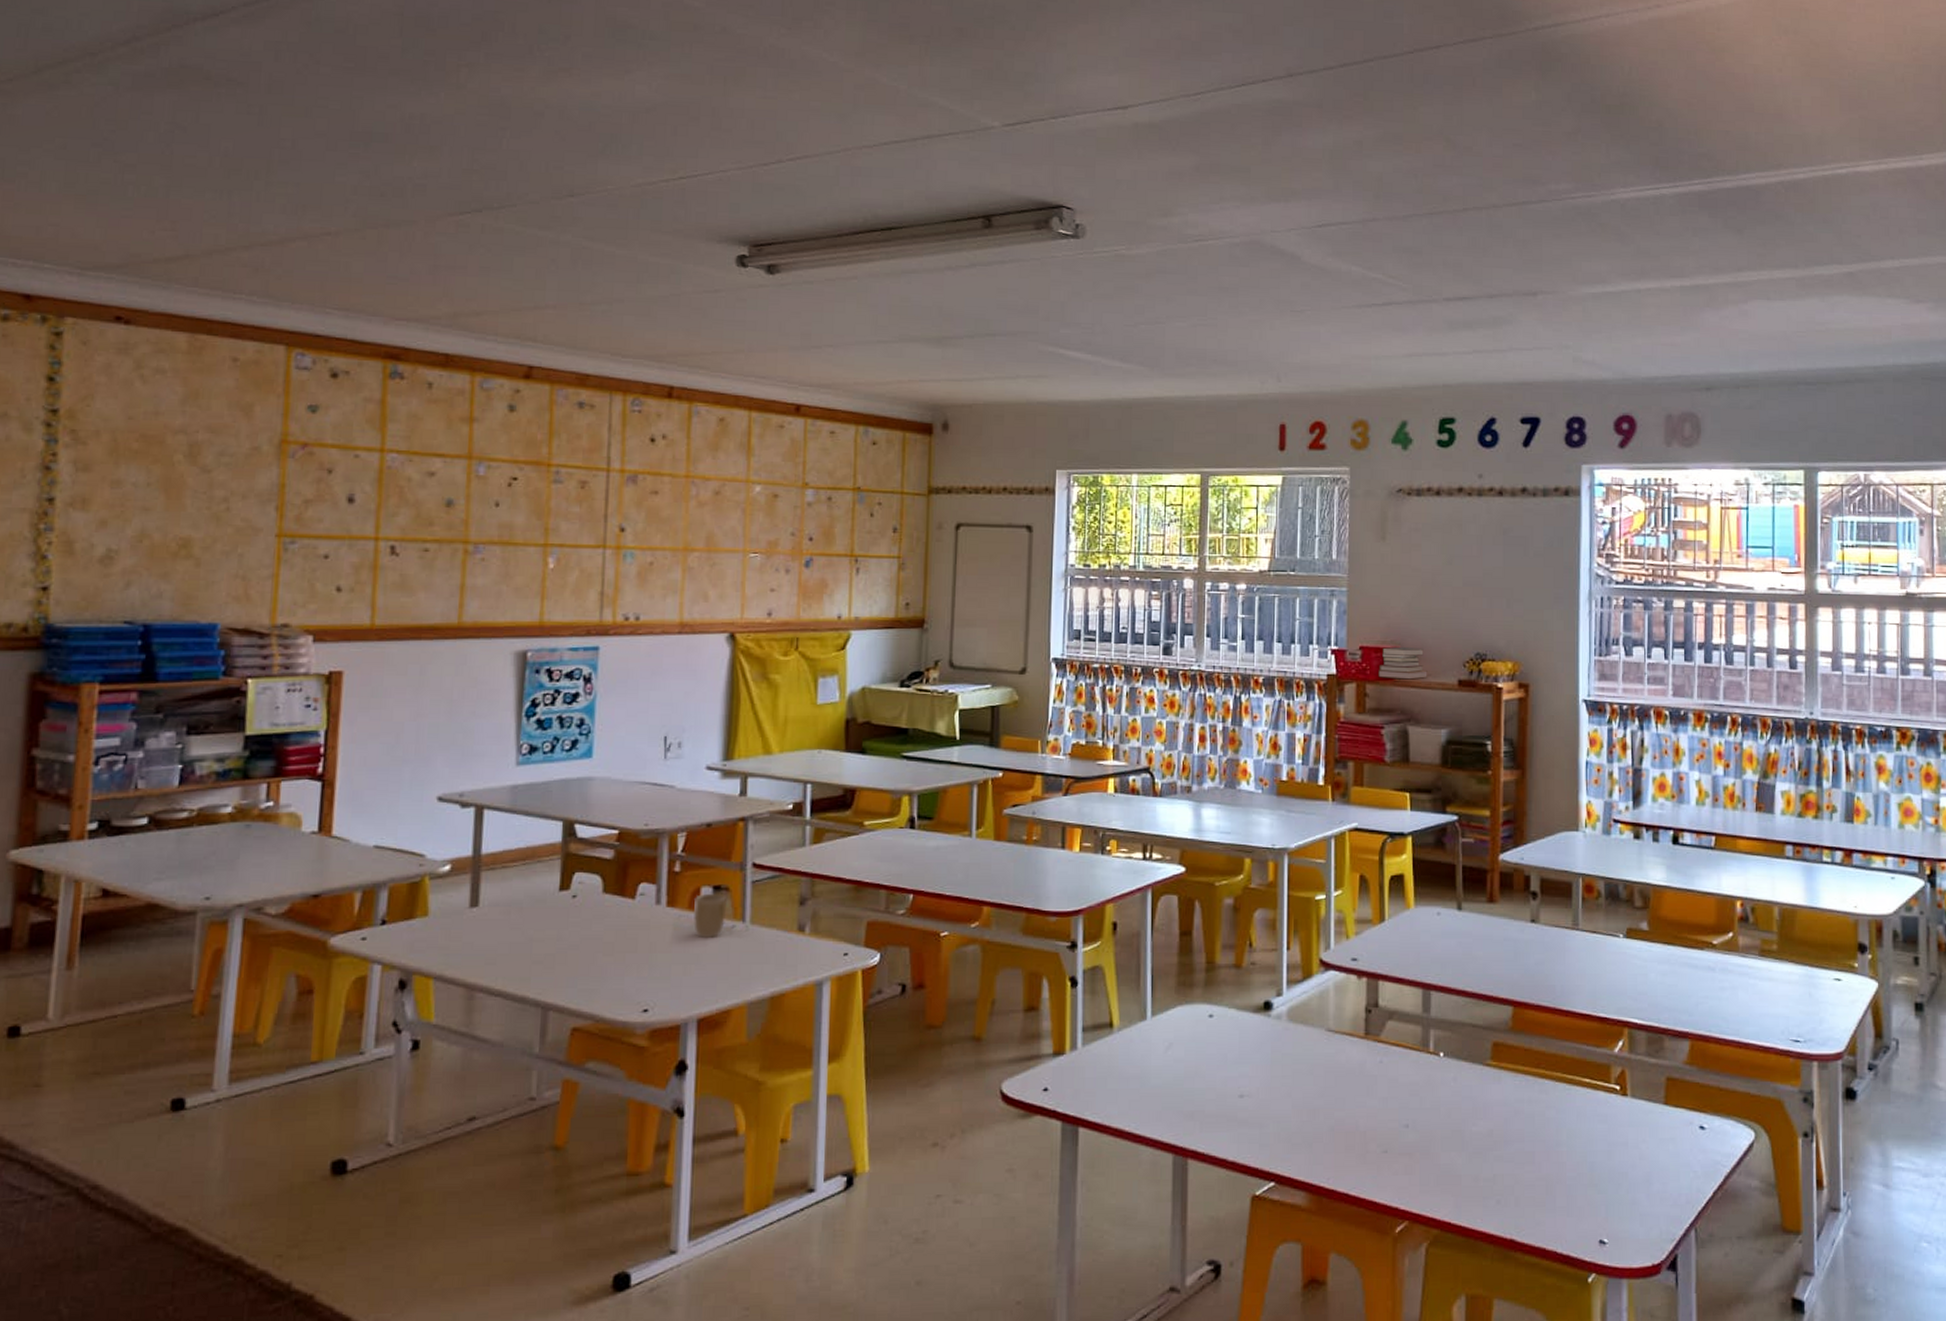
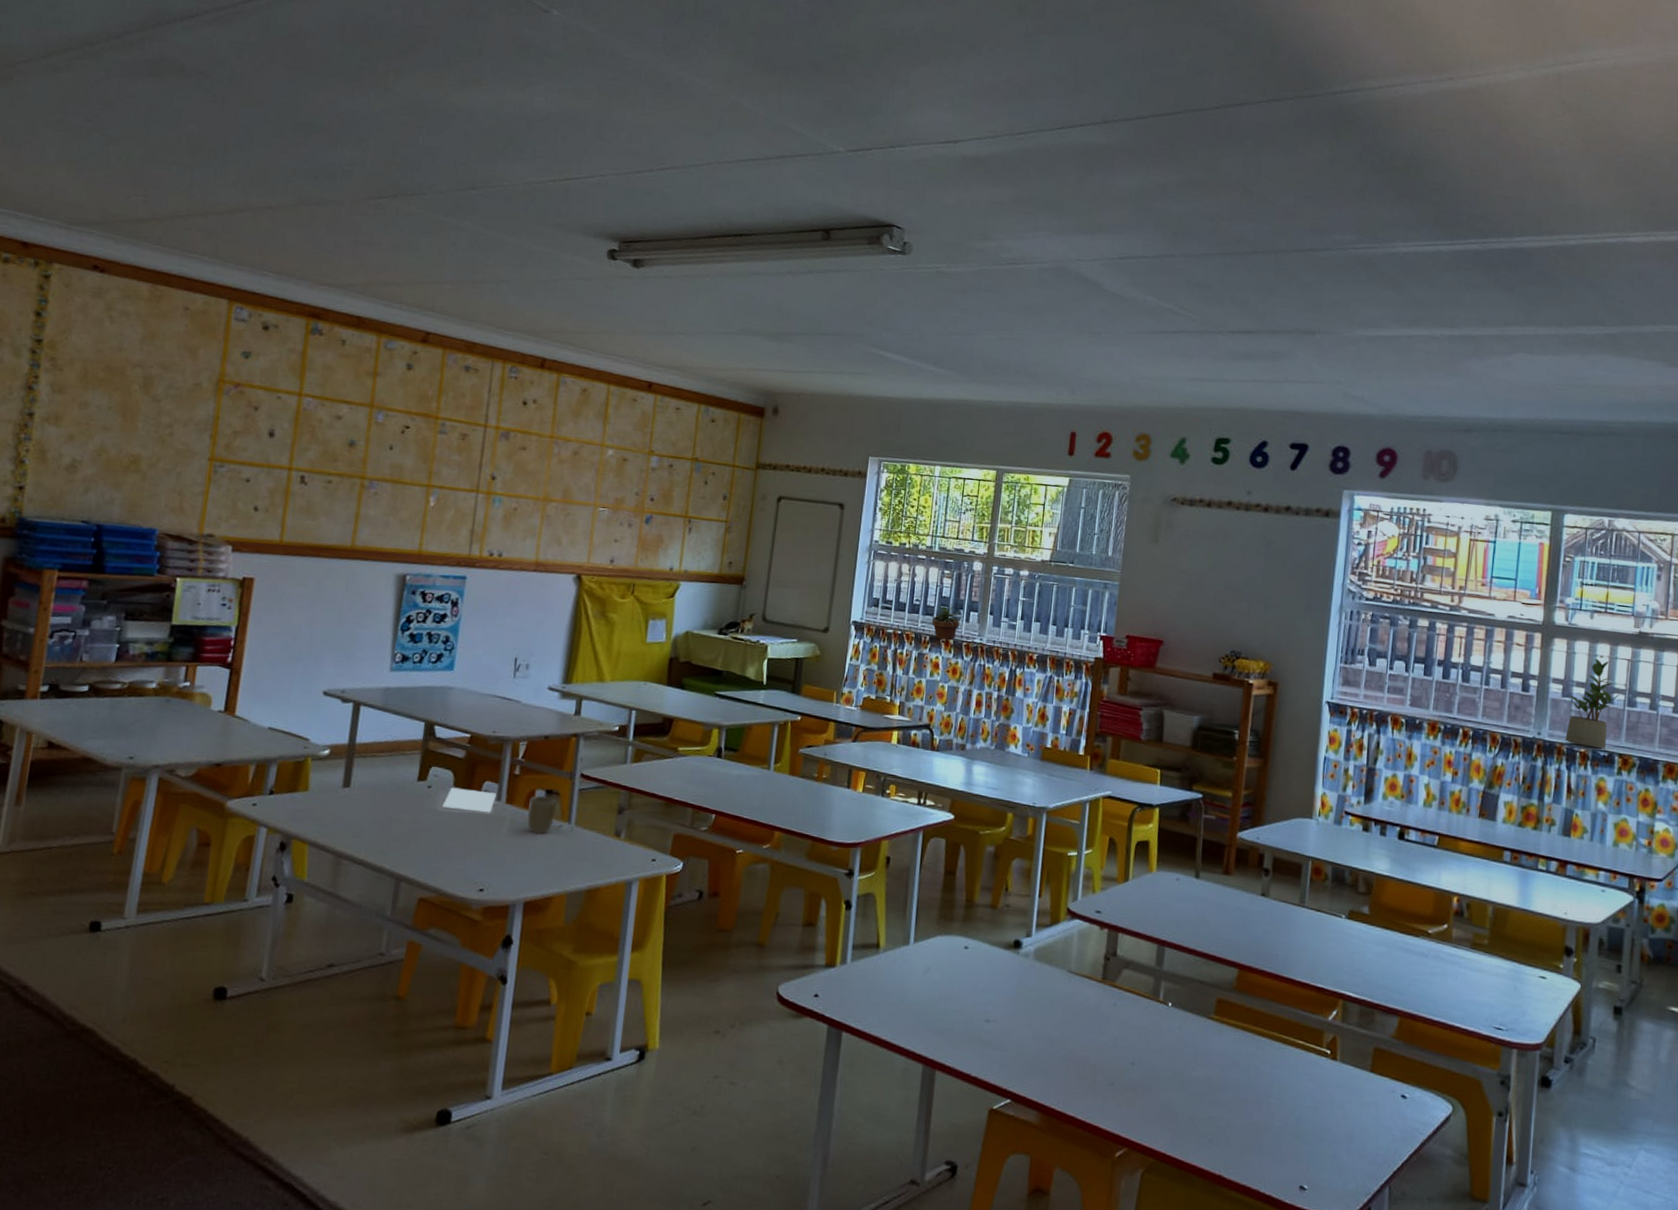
paper: none [591,894,655,920] -> present [442,787,496,813]
potted plant: none [1140,628,1175,670] -> present [930,603,962,641]
books: present [1378,647,1428,680] -> none [1141,638,1186,669]
potted plant: none [1838,625,1892,724] -> present [1565,658,1620,749]

